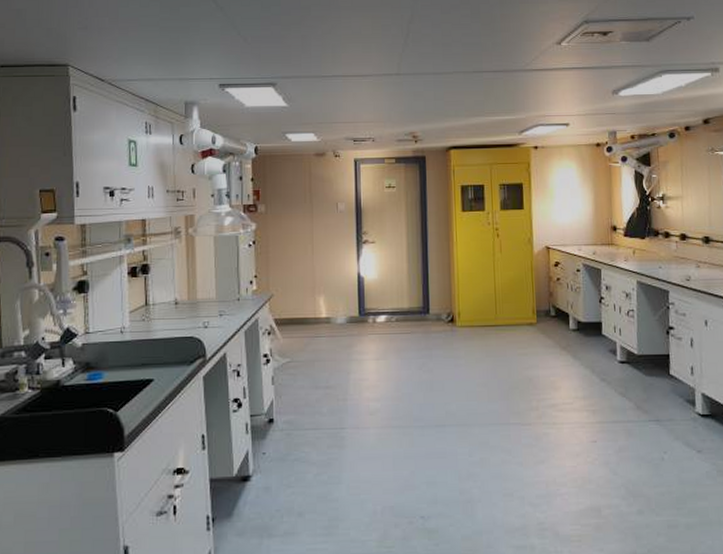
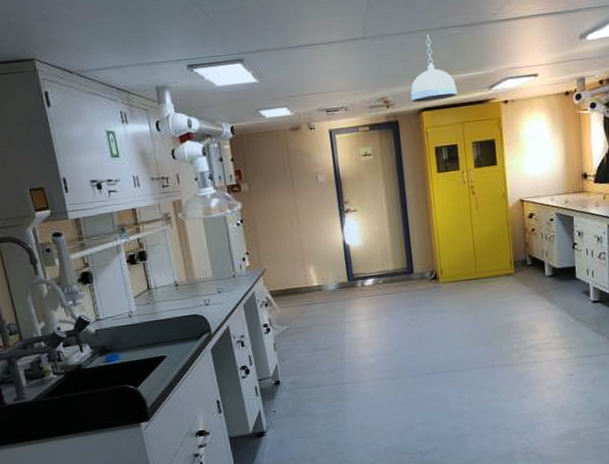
pendant light: none [440,76,487,140] -> present [410,34,458,103]

